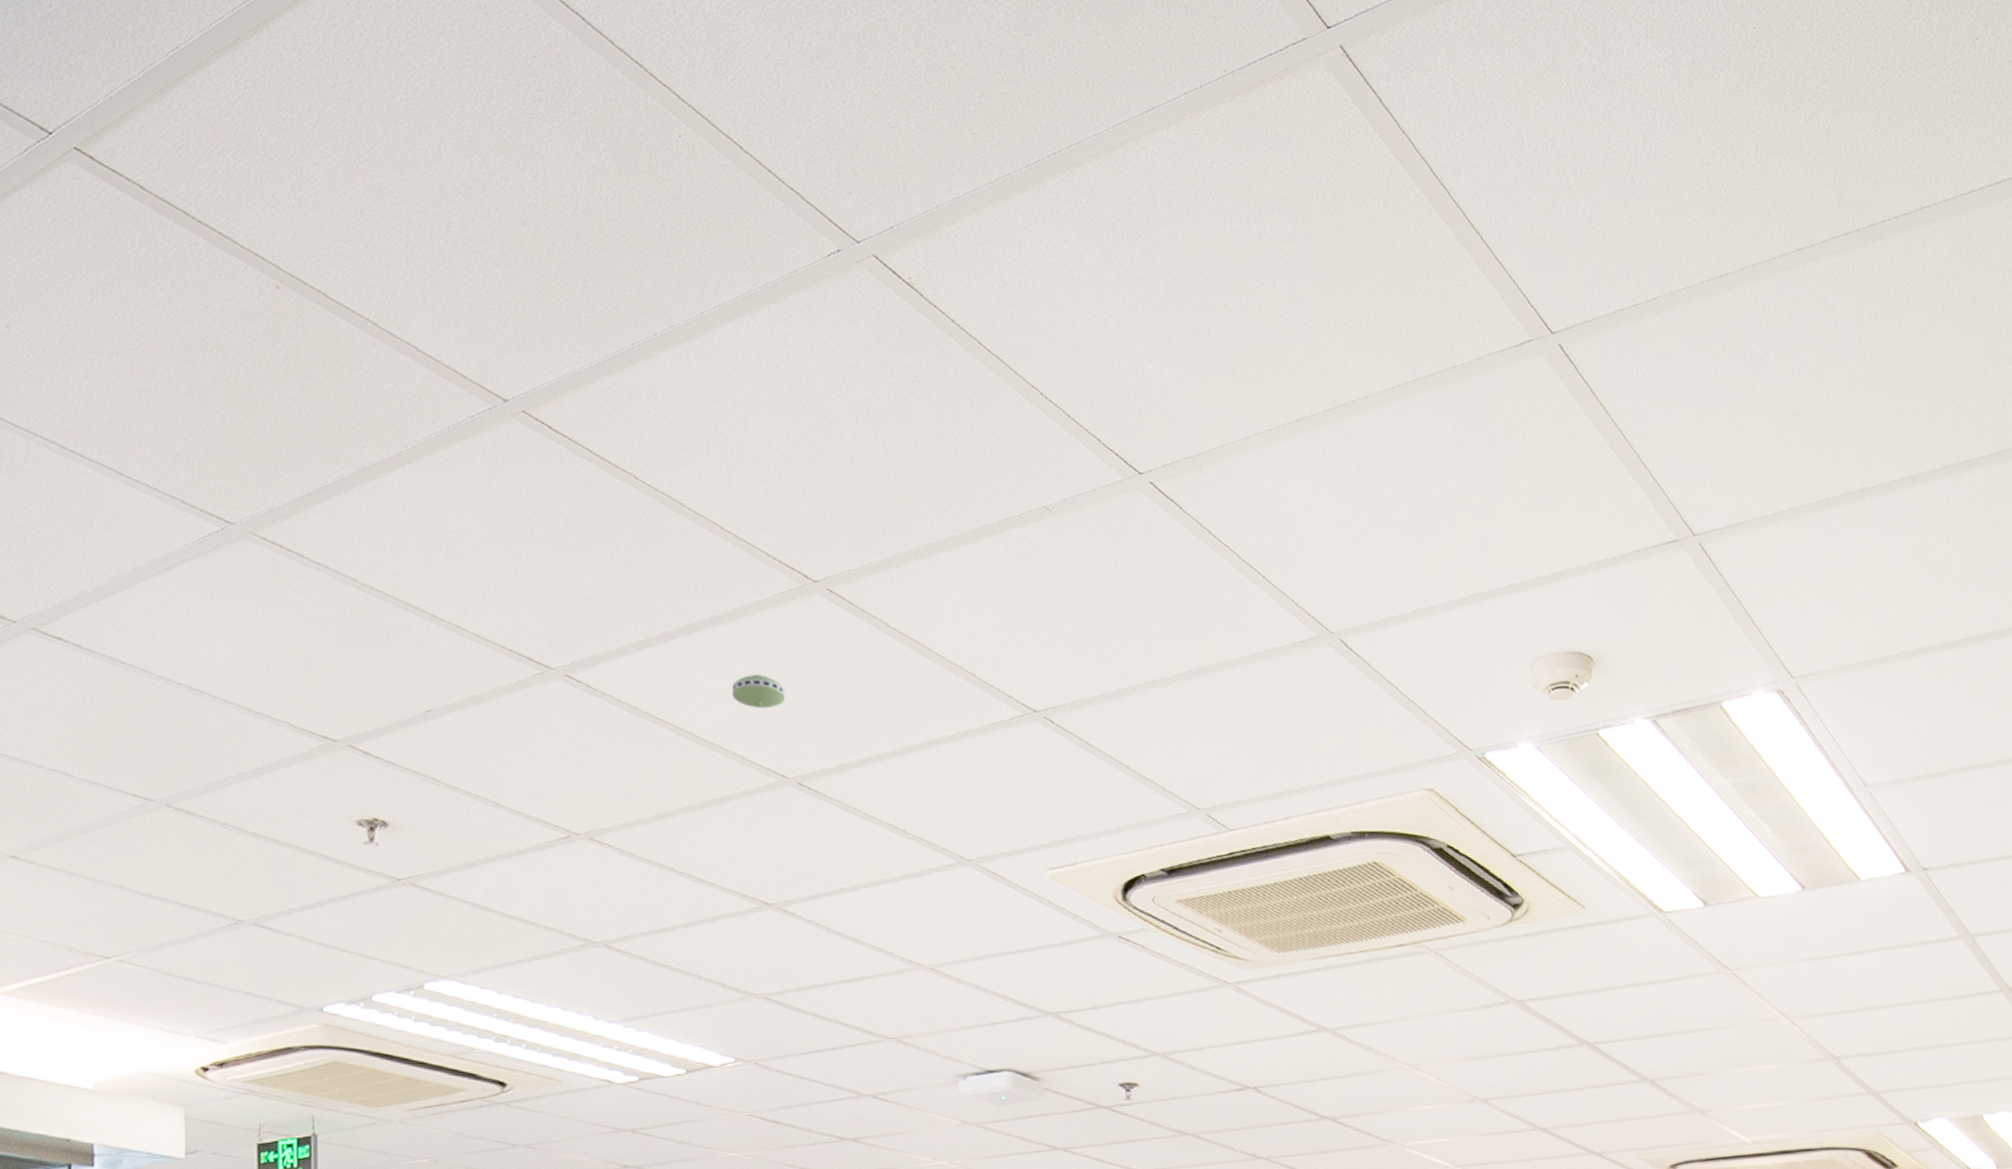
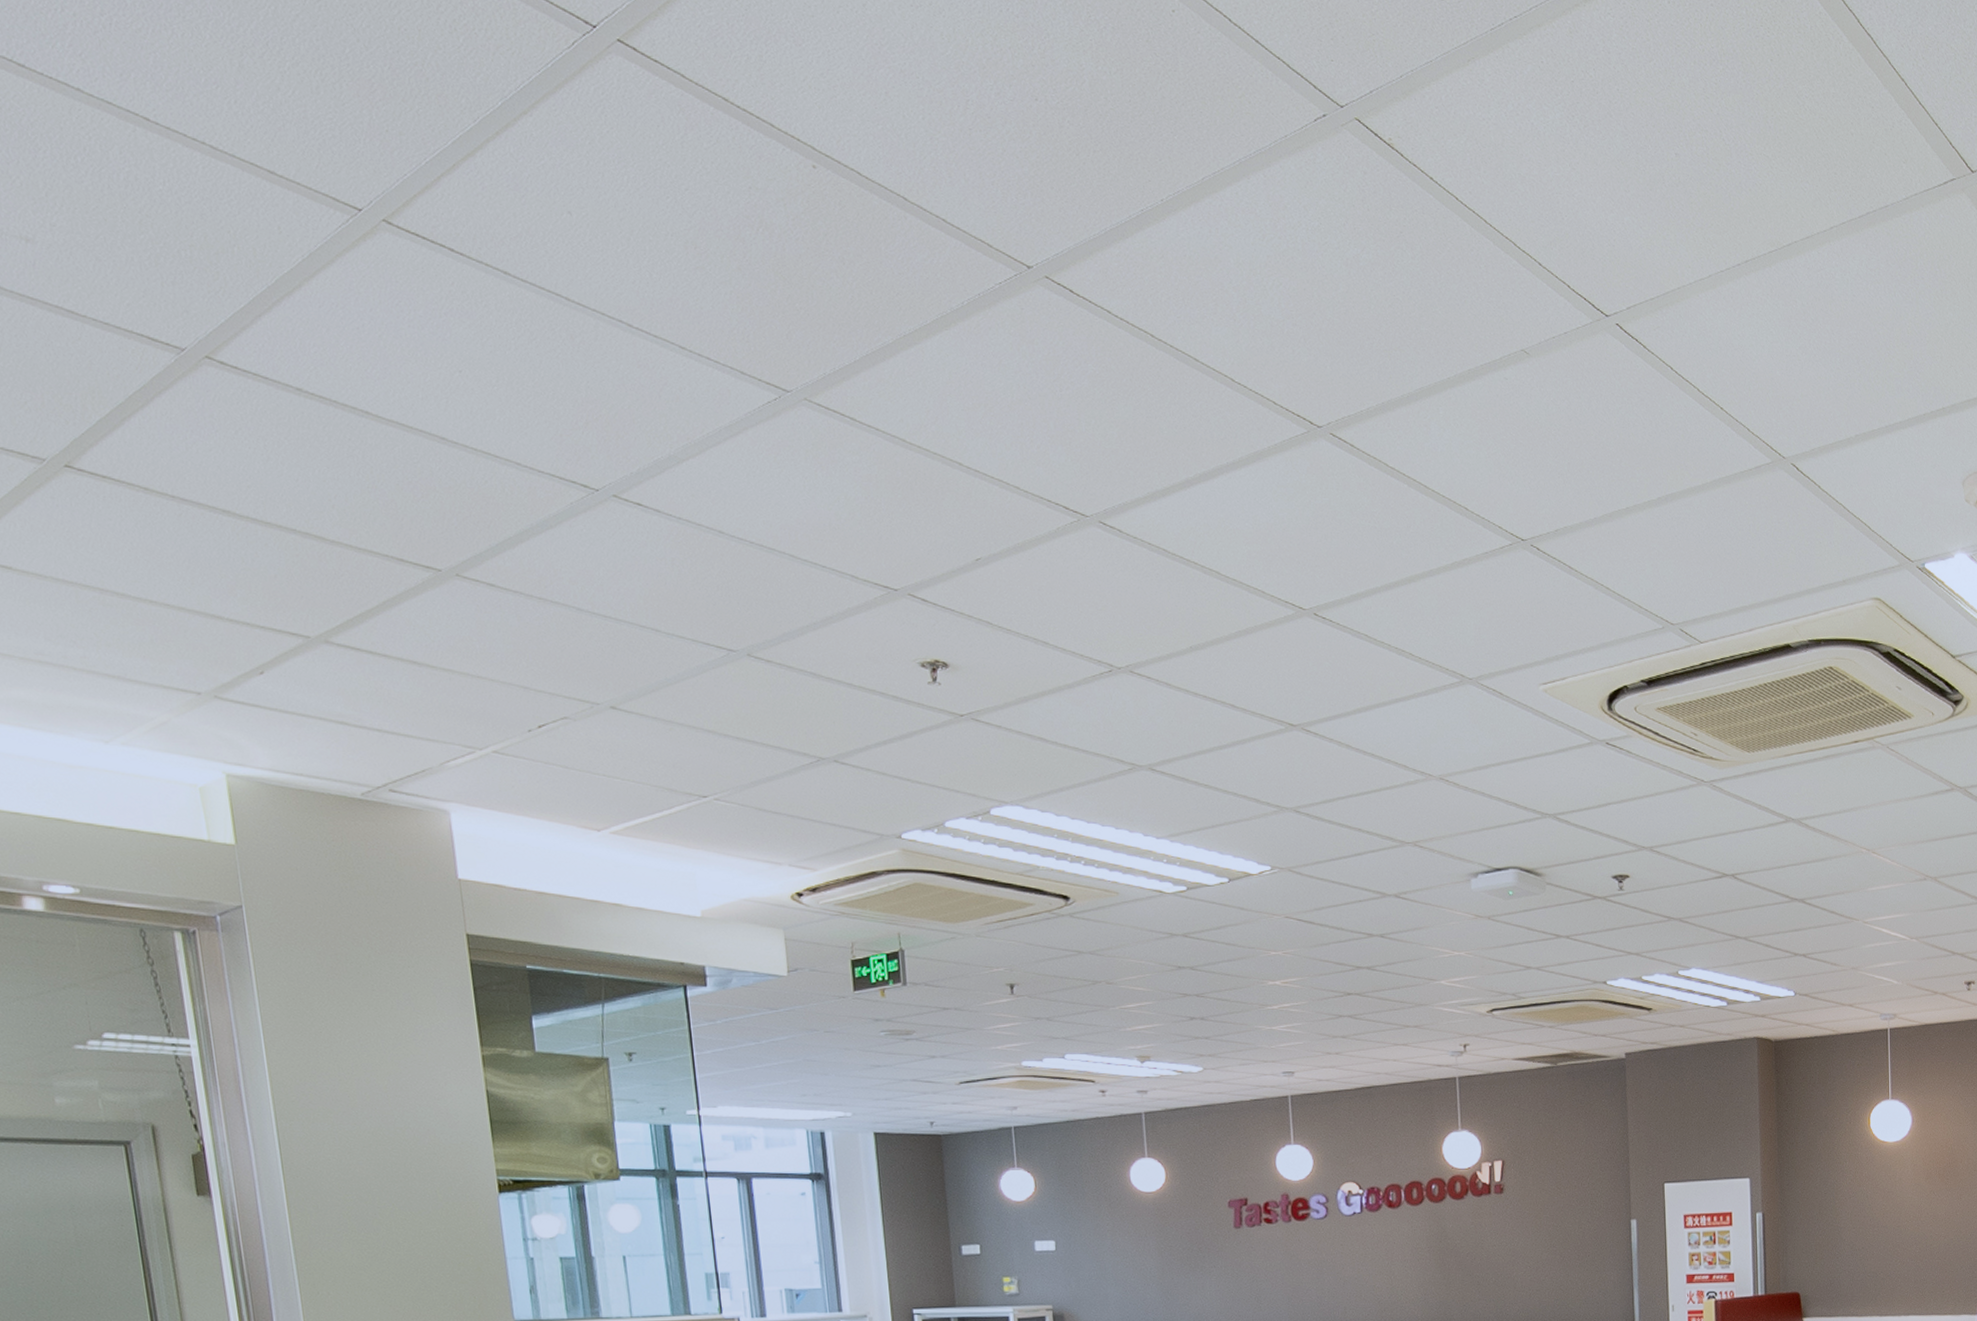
smoke detector: present [732,674,786,709] -> none [1250,515,1299,546]

